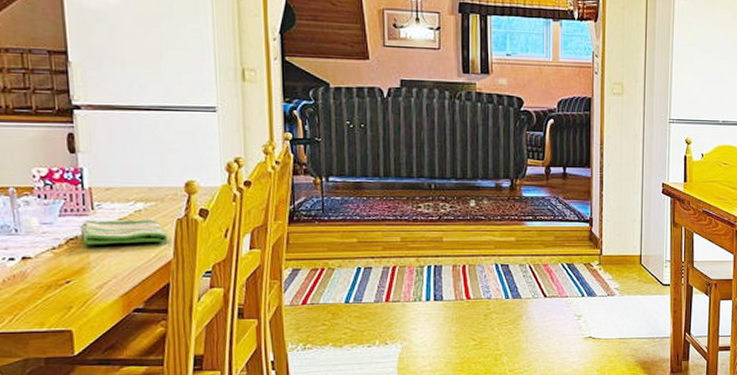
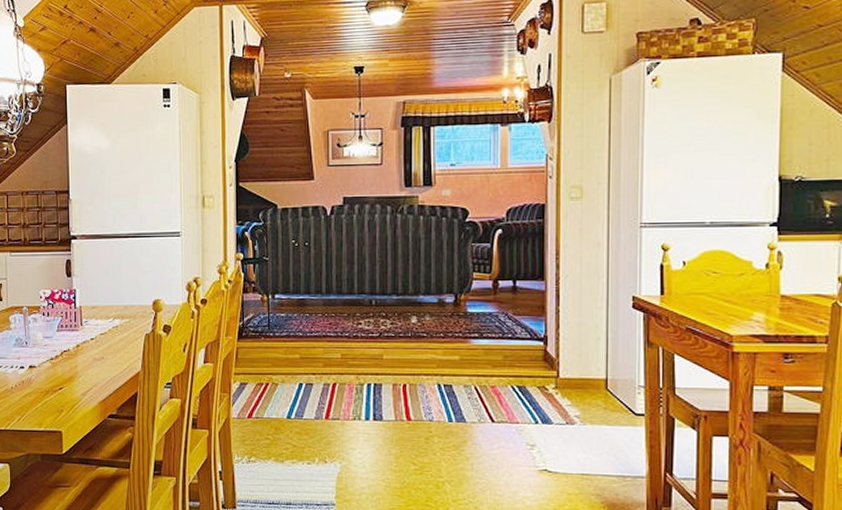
dish towel: present [80,220,168,245] -> none [72,335,137,357]

